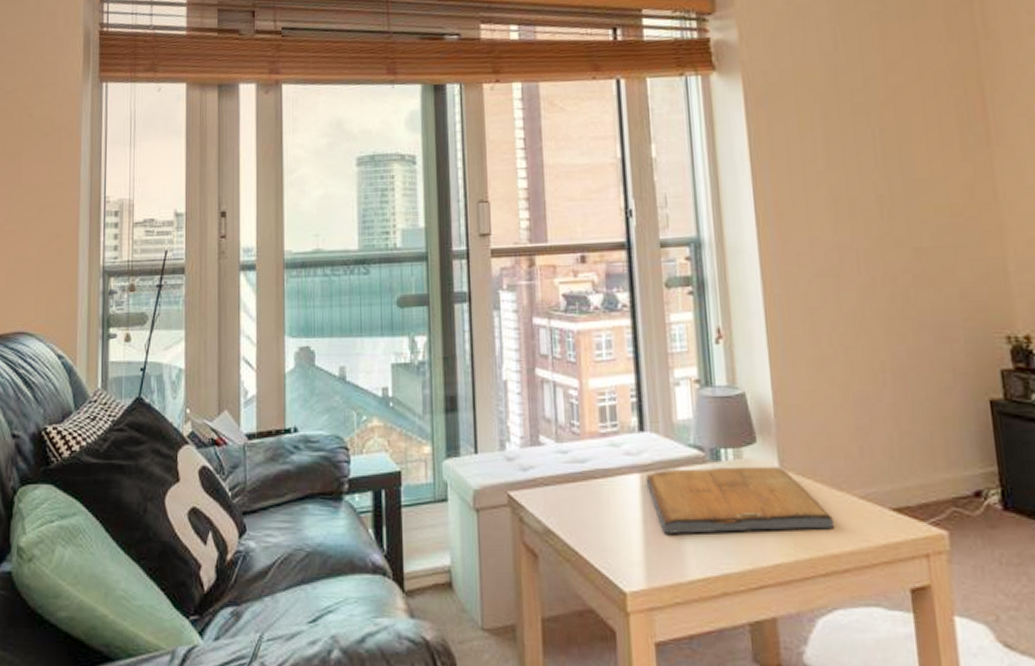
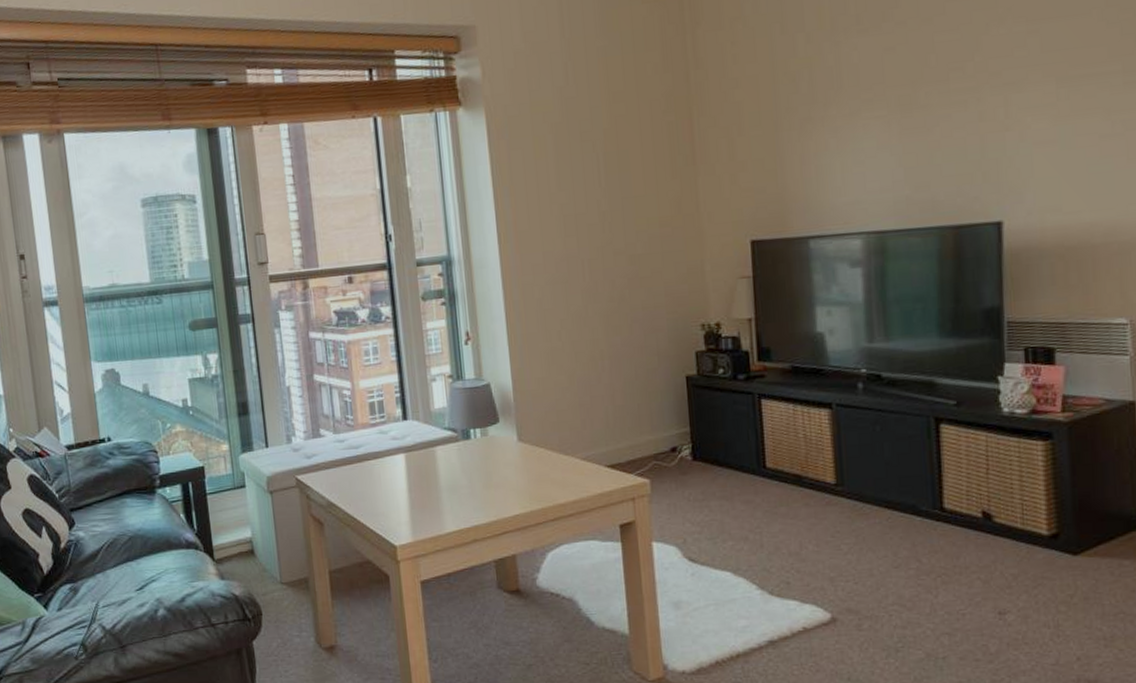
religious icon: present [645,466,835,534] -> none [409,440,562,499]

